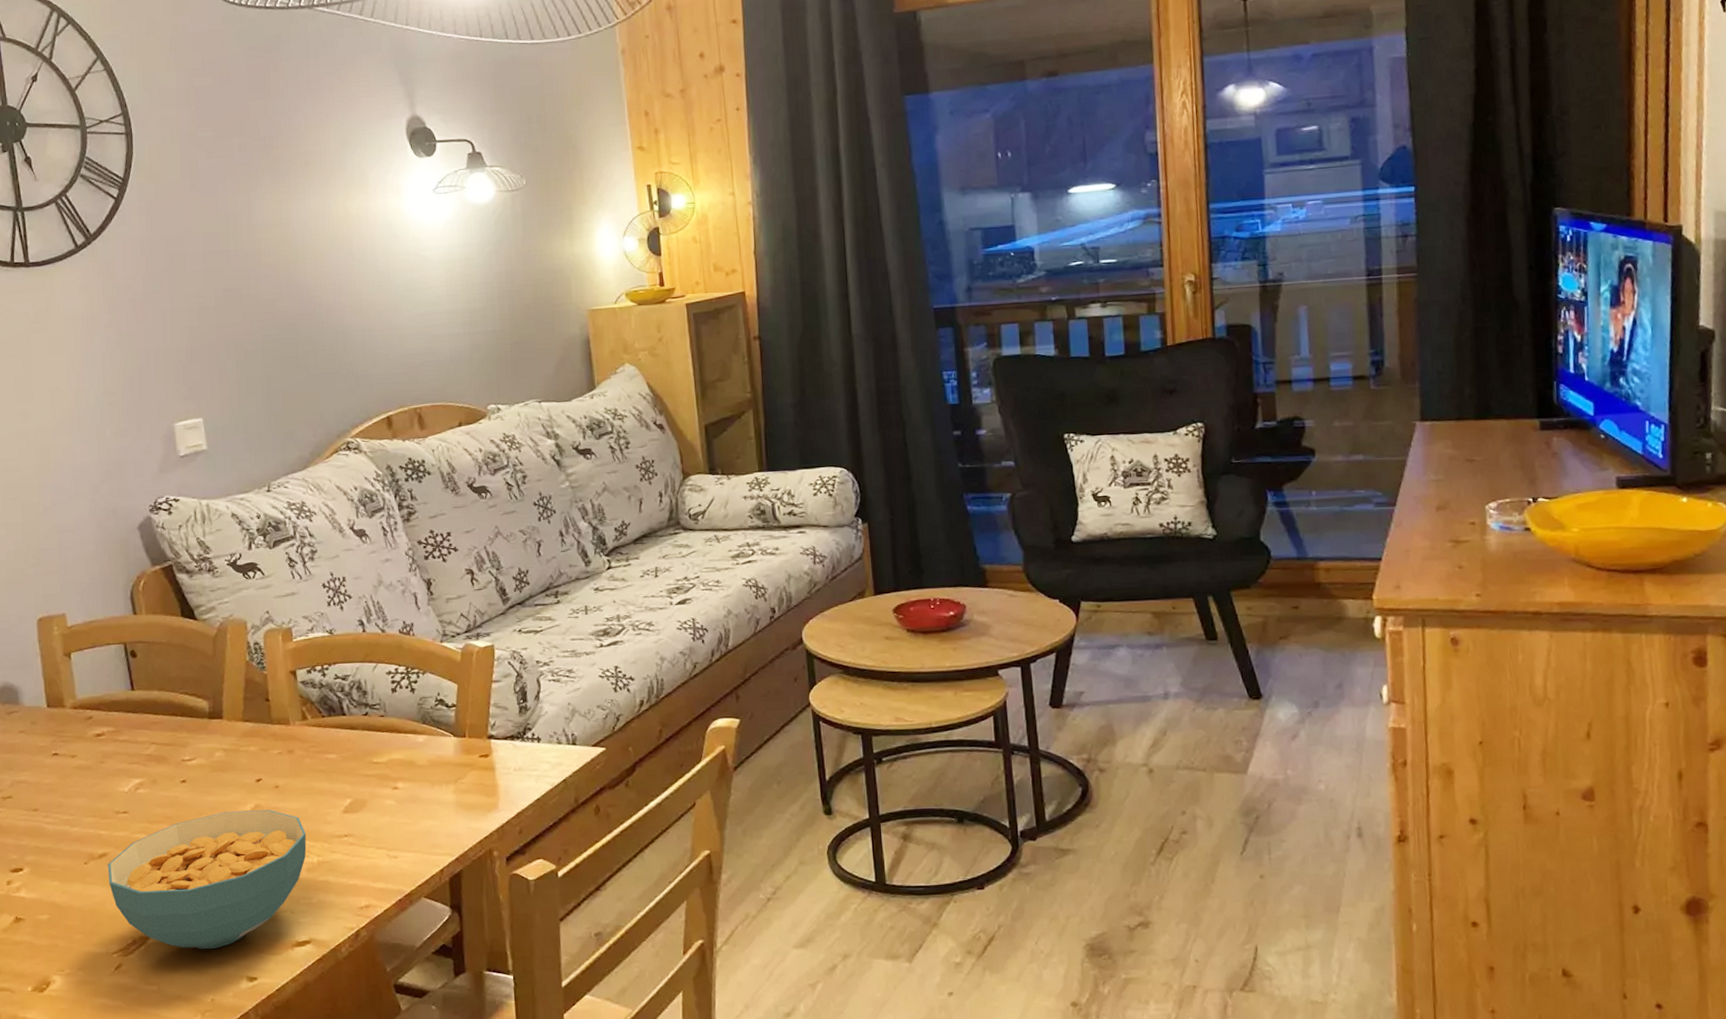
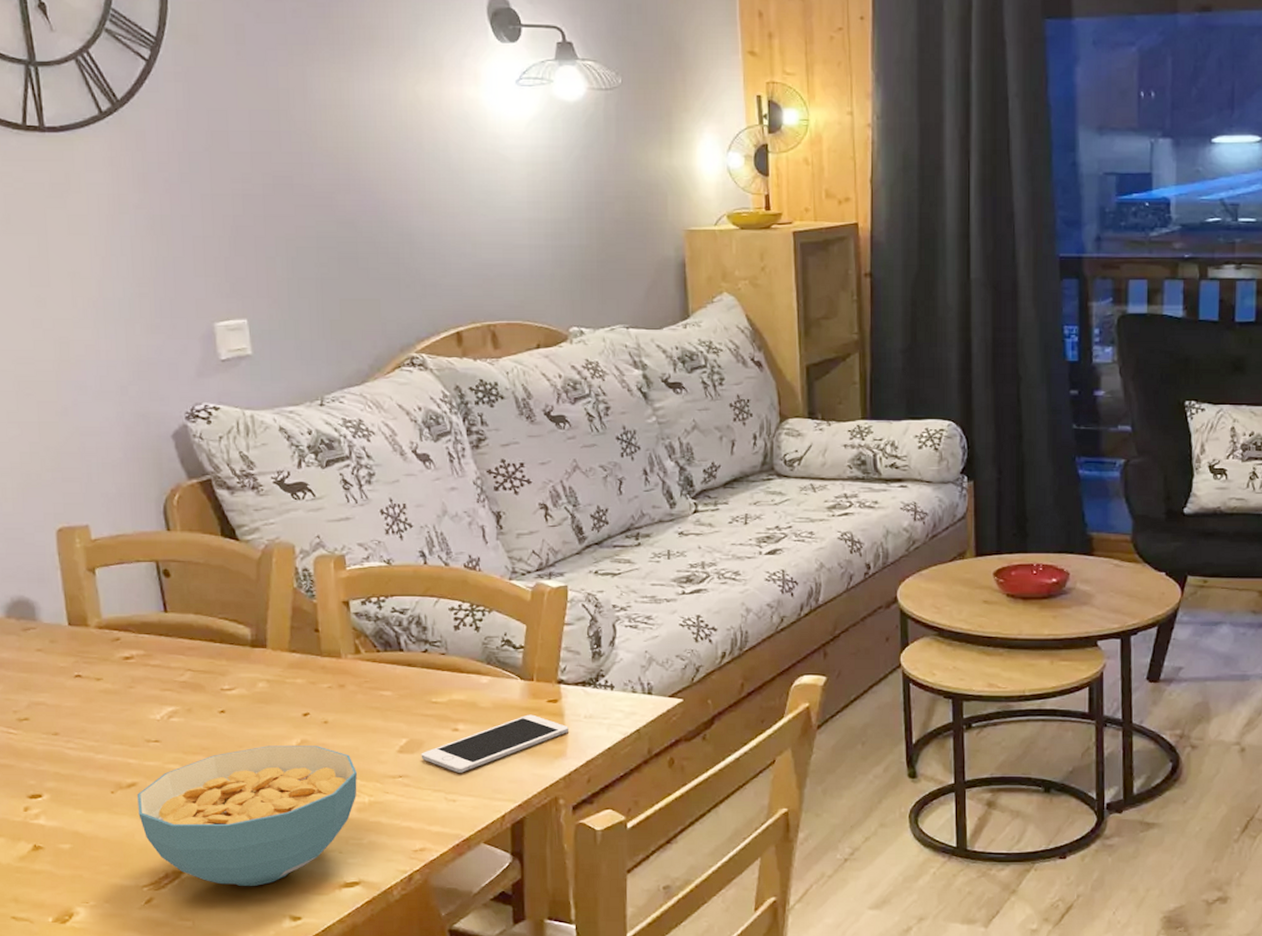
cell phone: none [364,770,501,830] -> present [421,714,570,773]

